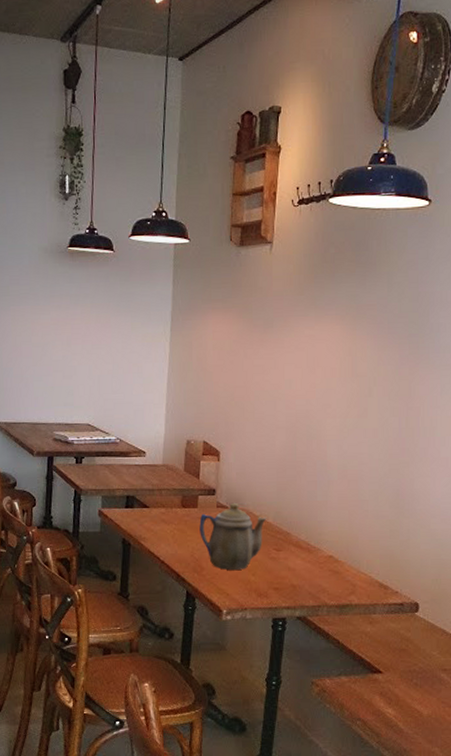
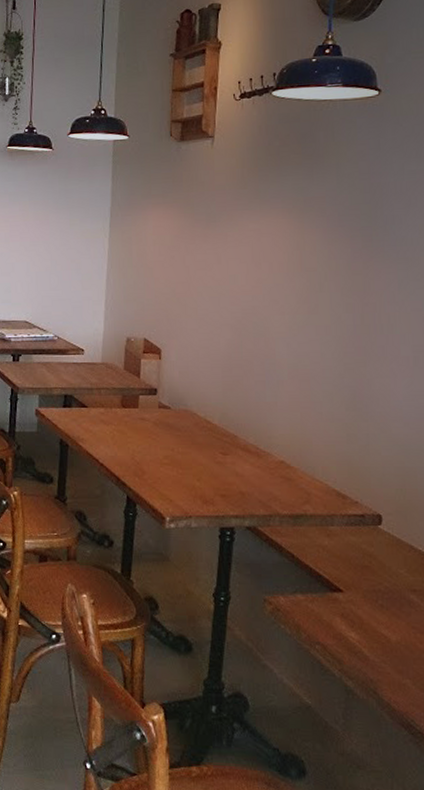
teapot: present [199,502,267,570] -> none [140,403,212,474]

